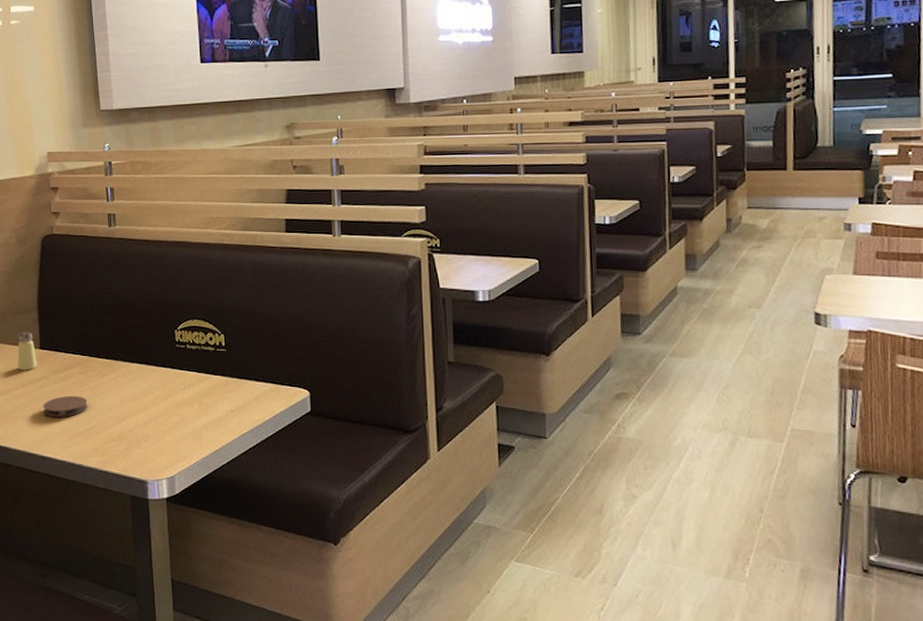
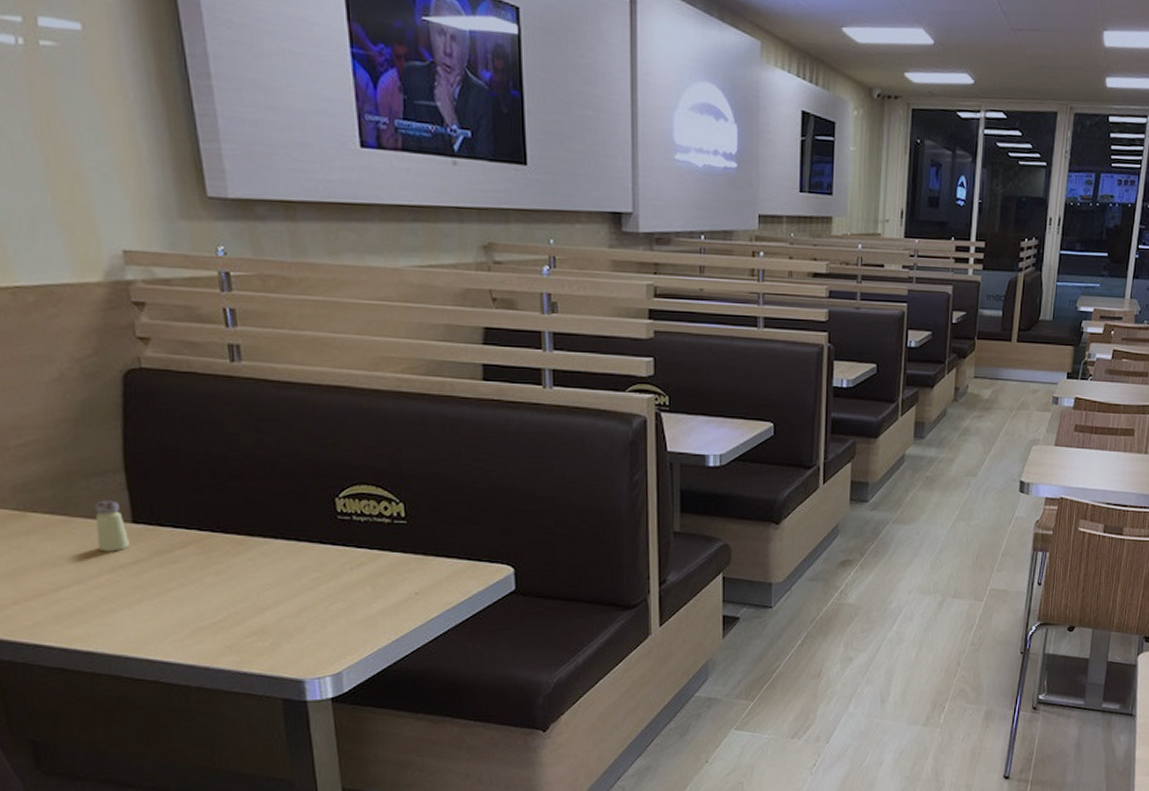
coaster: present [43,395,88,417] -> none [143,582,213,610]

